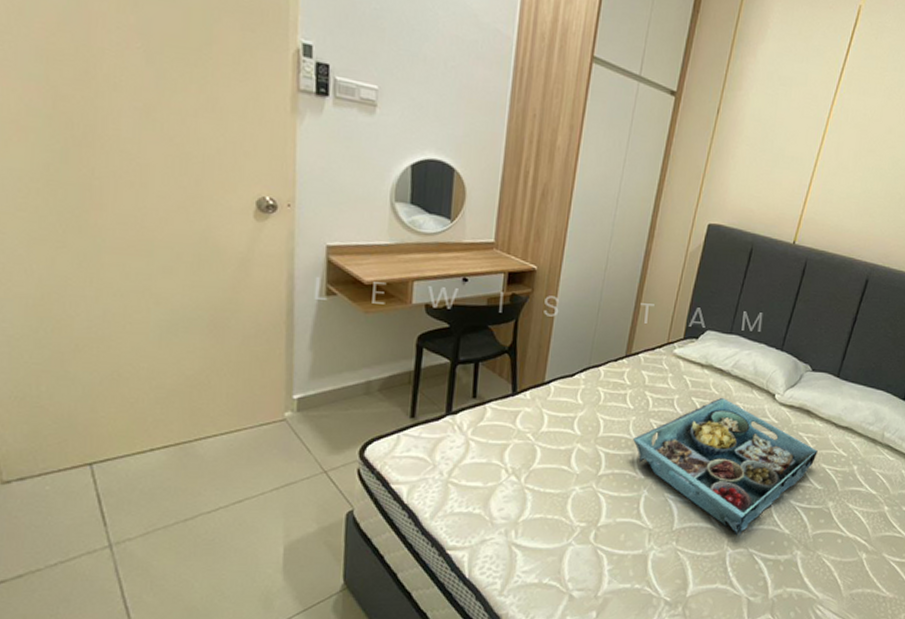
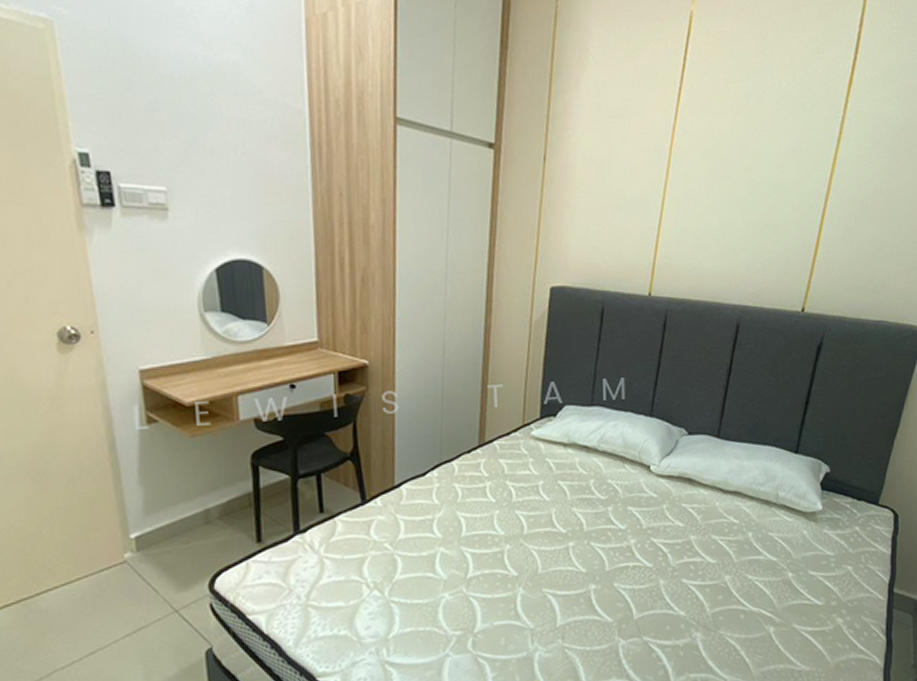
serving tray: present [633,397,818,536] -> none [500,476,706,625]

